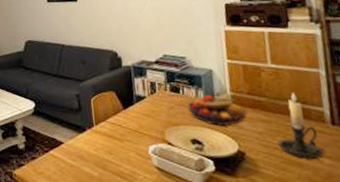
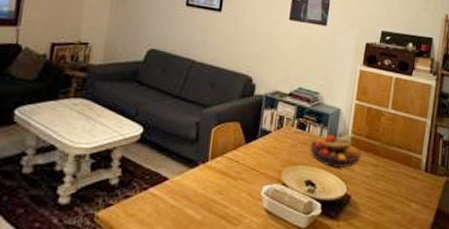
candle holder: present [277,93,325,160] -> none [379,139,414,205]

